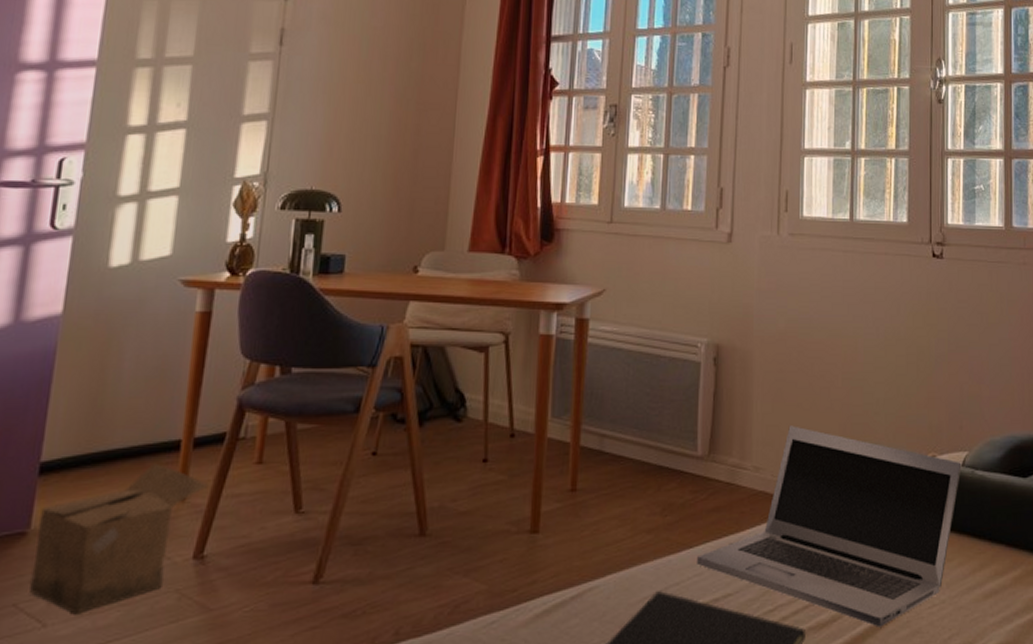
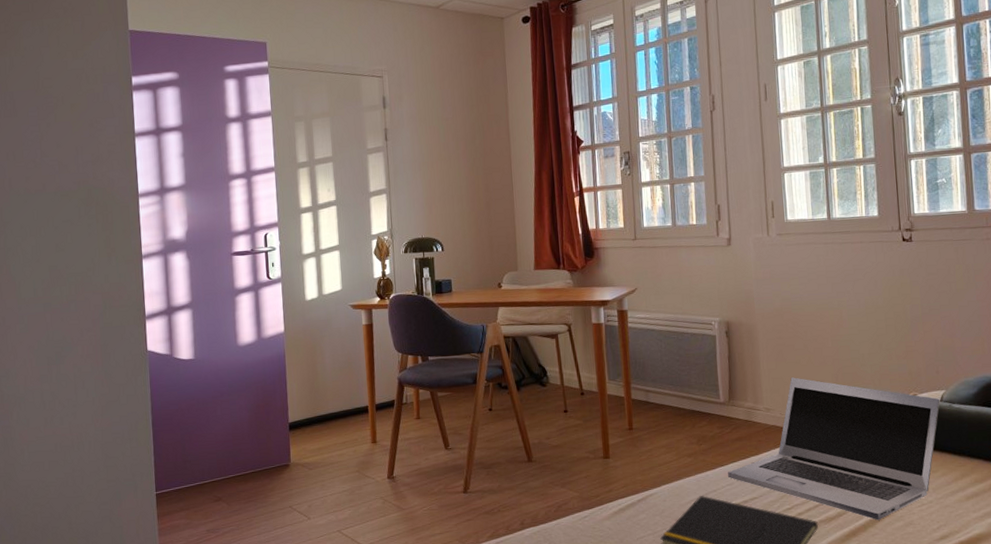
cardboard box: present [30,463,209,615] -> none [295,421,390,512]

